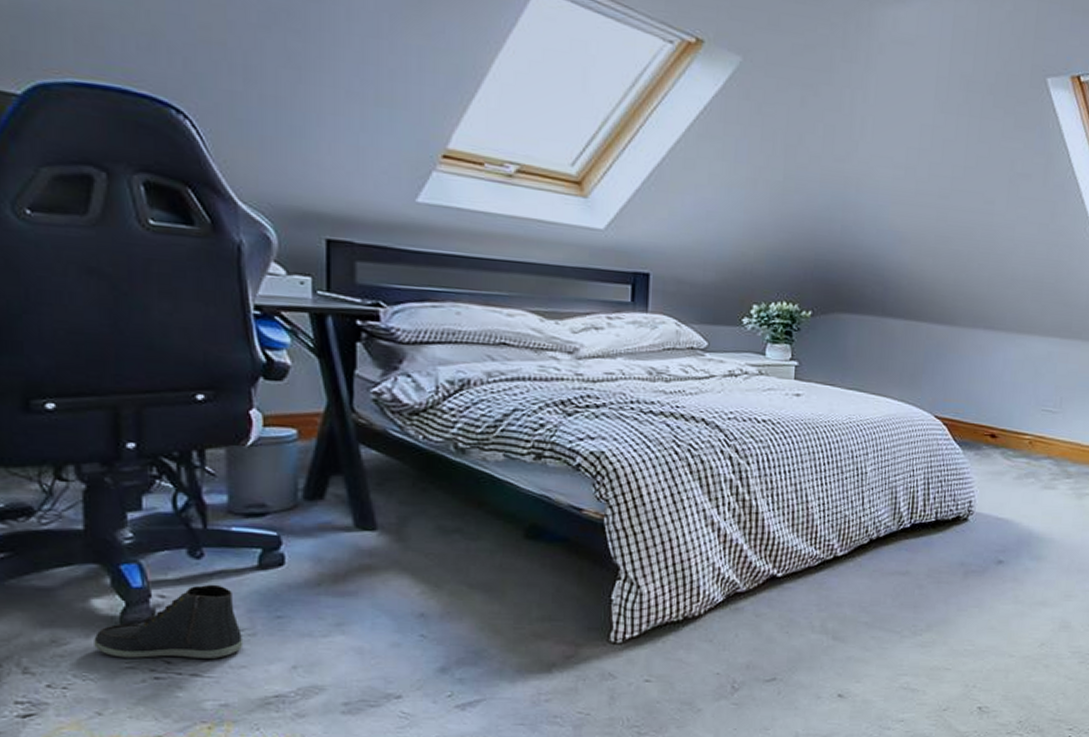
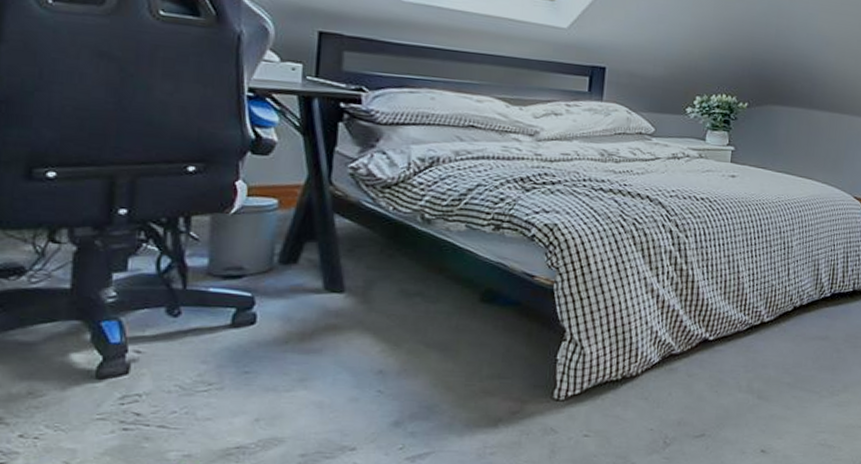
sneaker: present [94,584,244,659] -> none [68,340,211,411]

